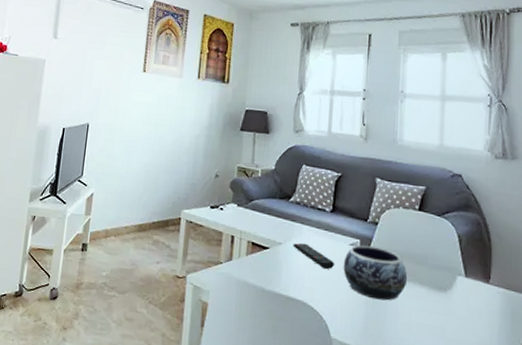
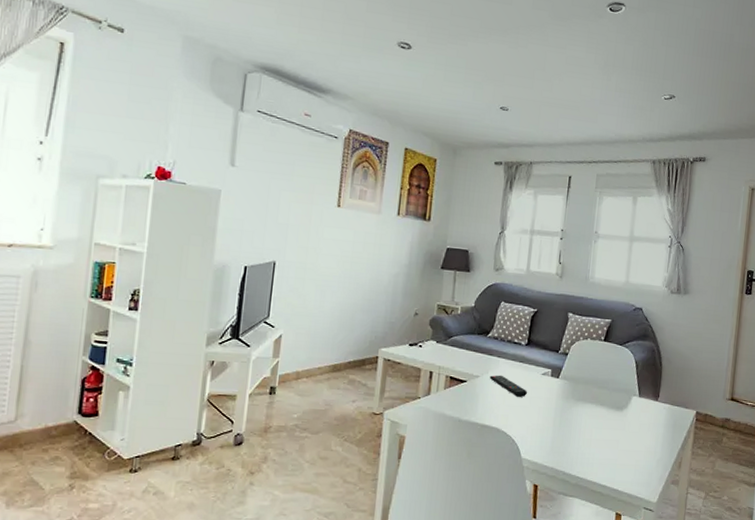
decorative bowl: present [343,245,408,301] -> none [535,374,591,422]

